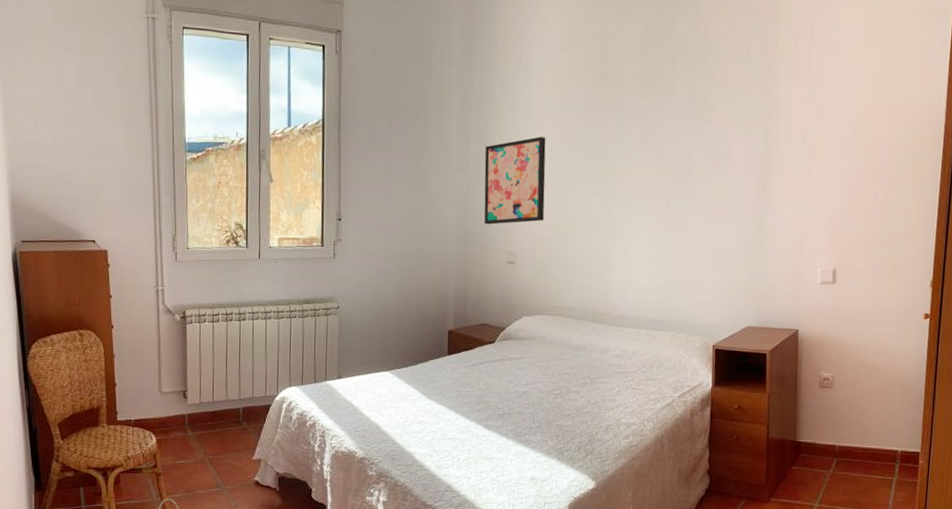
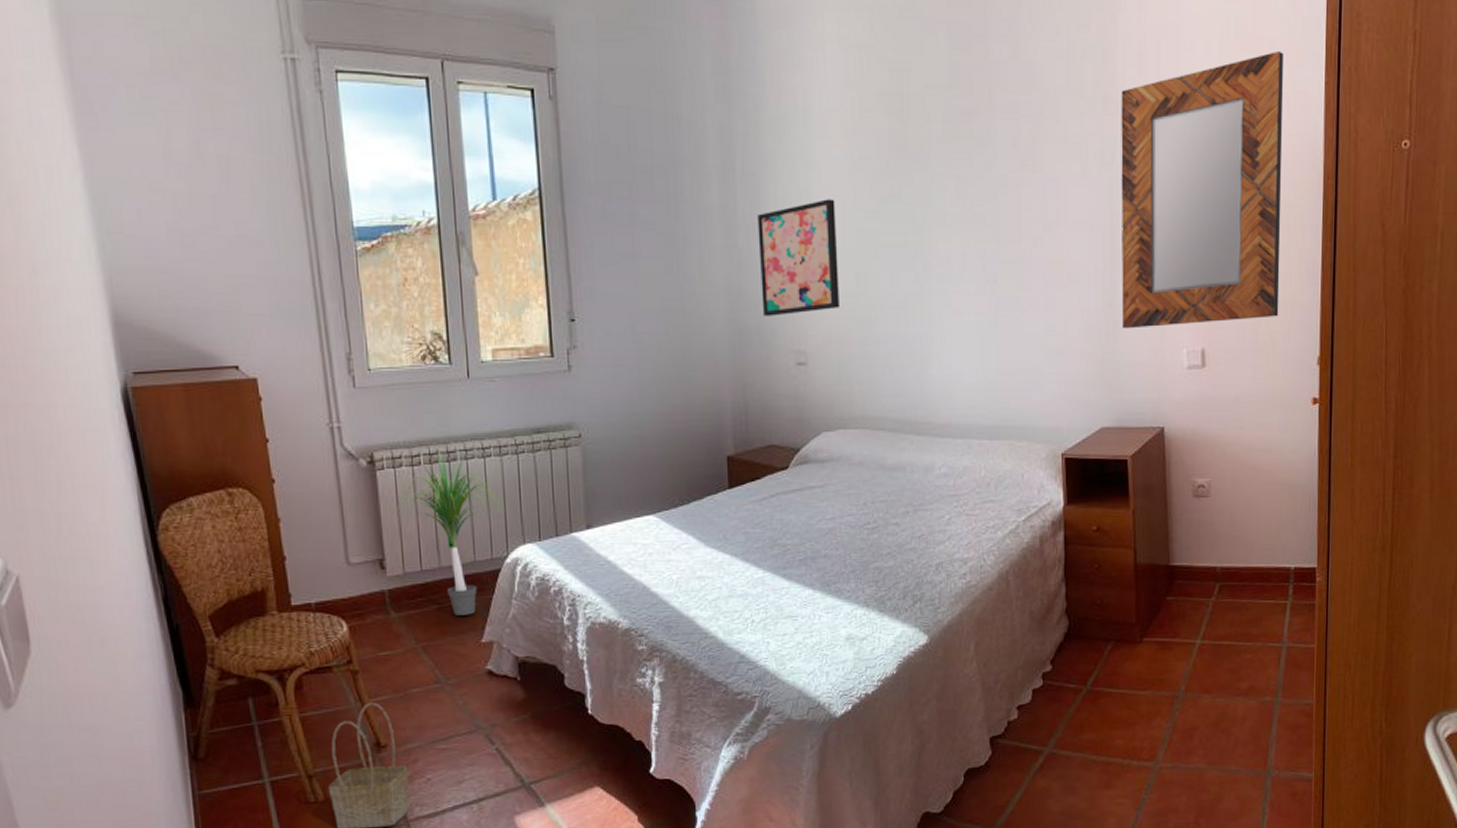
potted plant: none [195,313,277,438] -> present [393,452,503,616]
home mirror: none [768,33,916,250] -> present [1121,50,1283,329]

